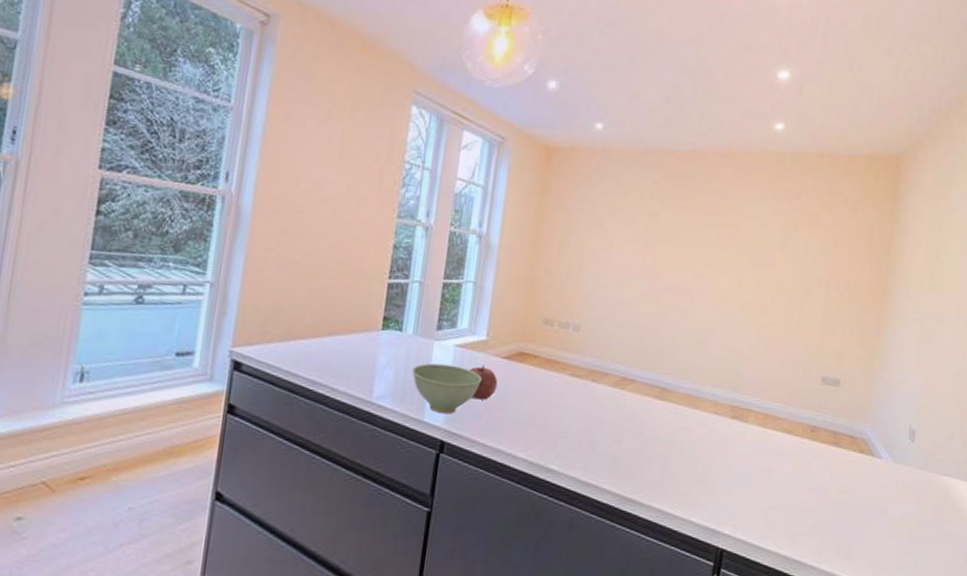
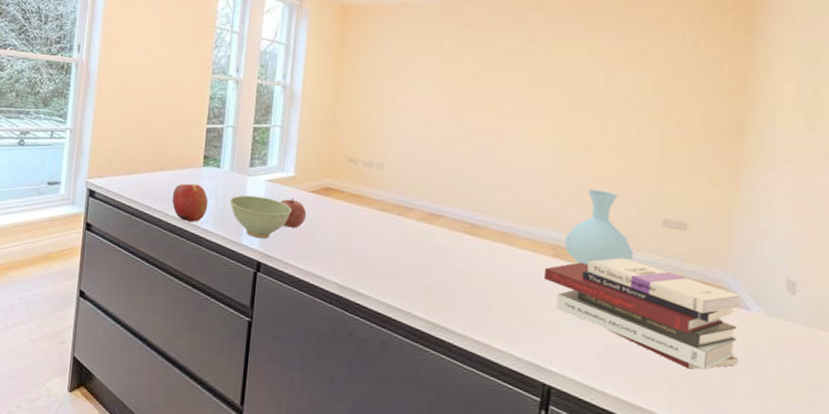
fruit: none [341,350,387,398] -> present [172,183,209,222]
books: none [722,415,877,519] -> present [543,257,742,370]
vase: none [742,349,797,425] -> present [565,190,633,266]

